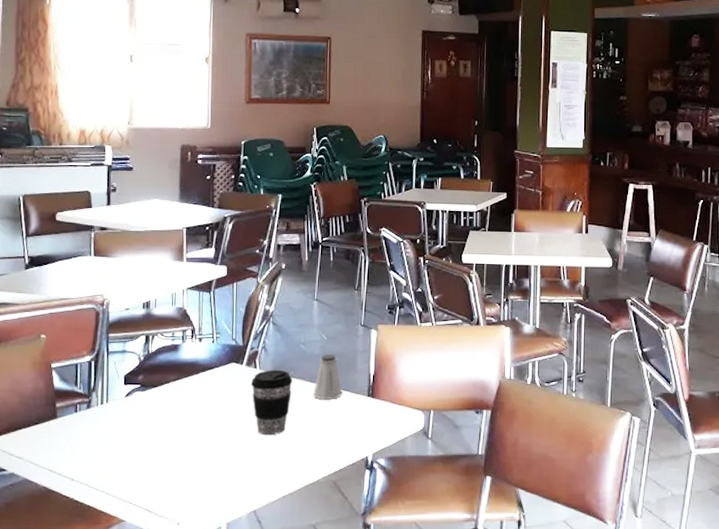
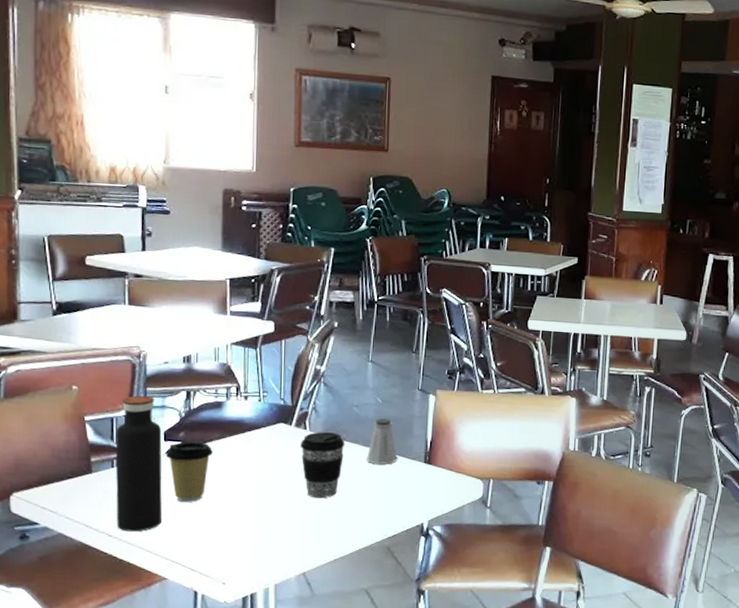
water bottle: none [78,341,122,475] -> present [115,395,162,532]
coffee cup: none [126,384,169,444] -> present [166,441,213,503]

